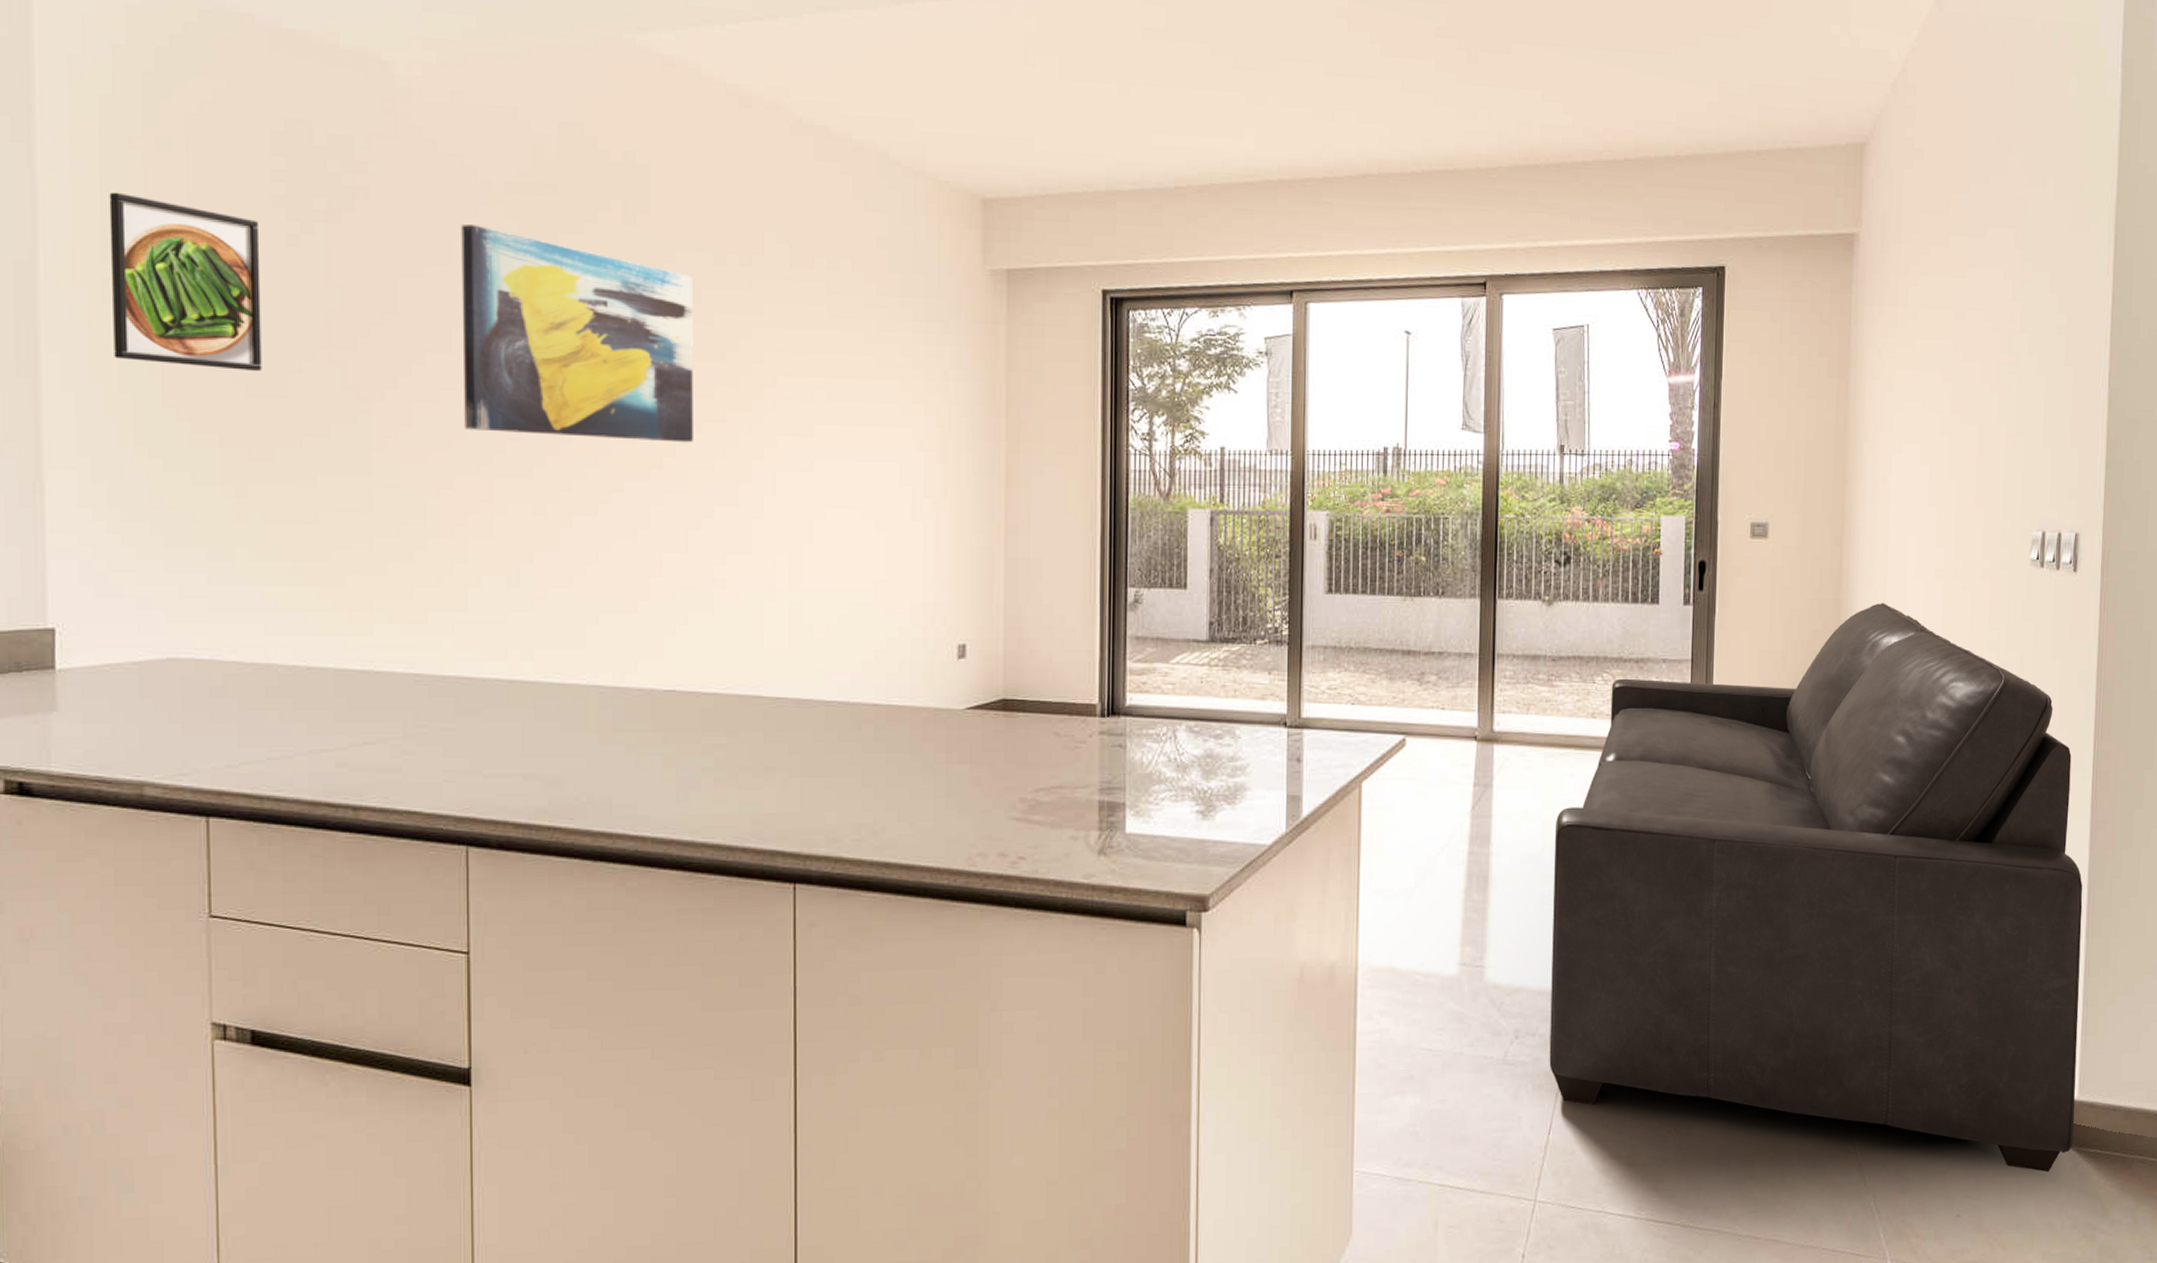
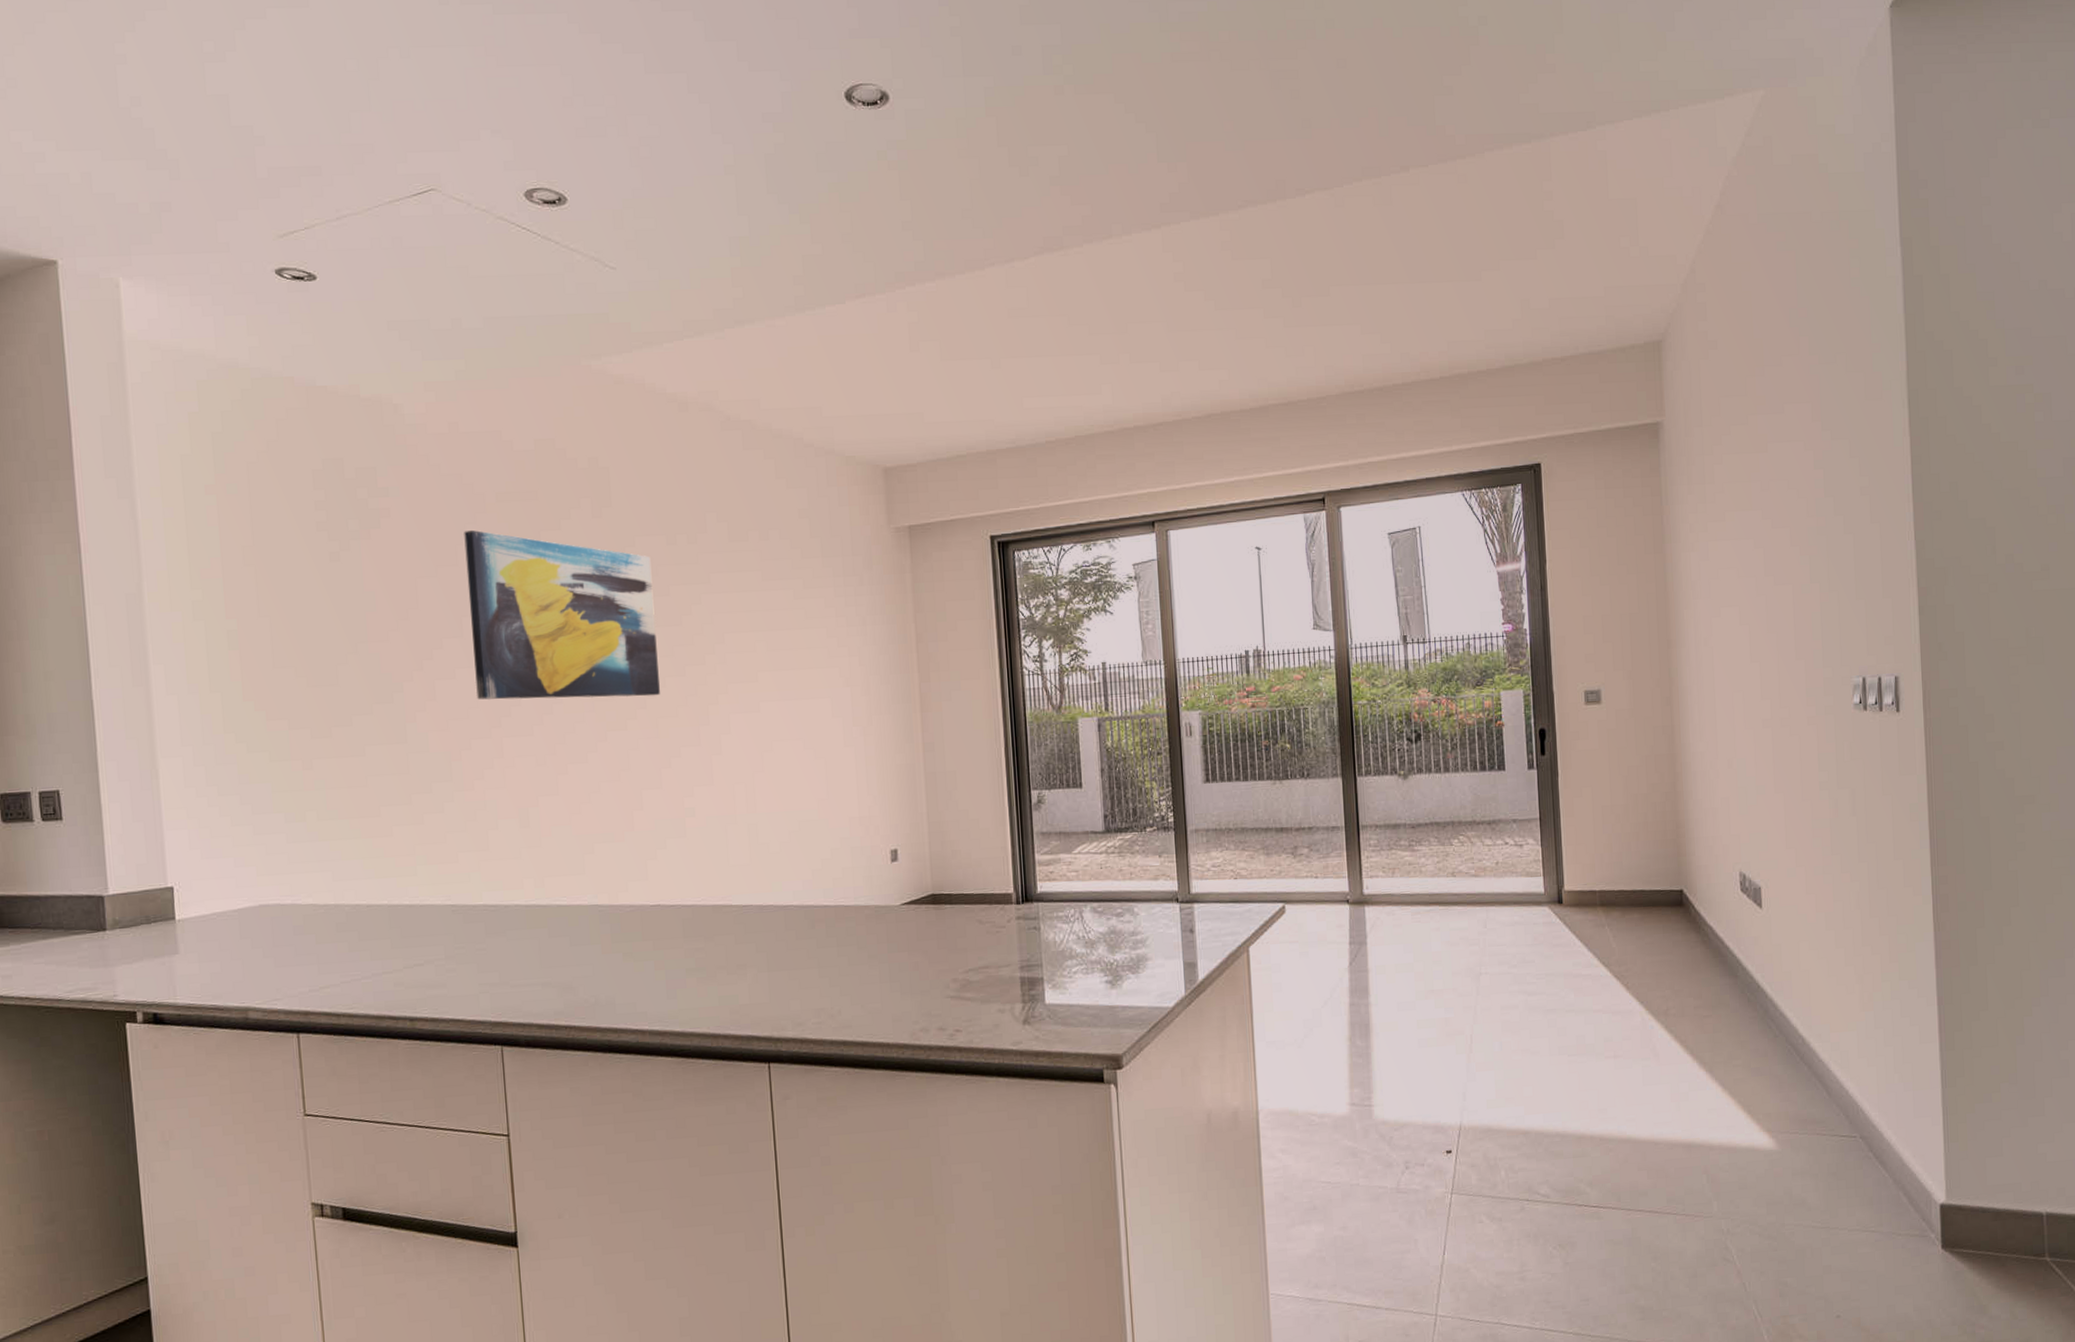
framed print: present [109,192,262,371] -> none [193,531,317,666]
sofa: present [1549,603,2083,1172] -> none [1426,754,1946,1273]

